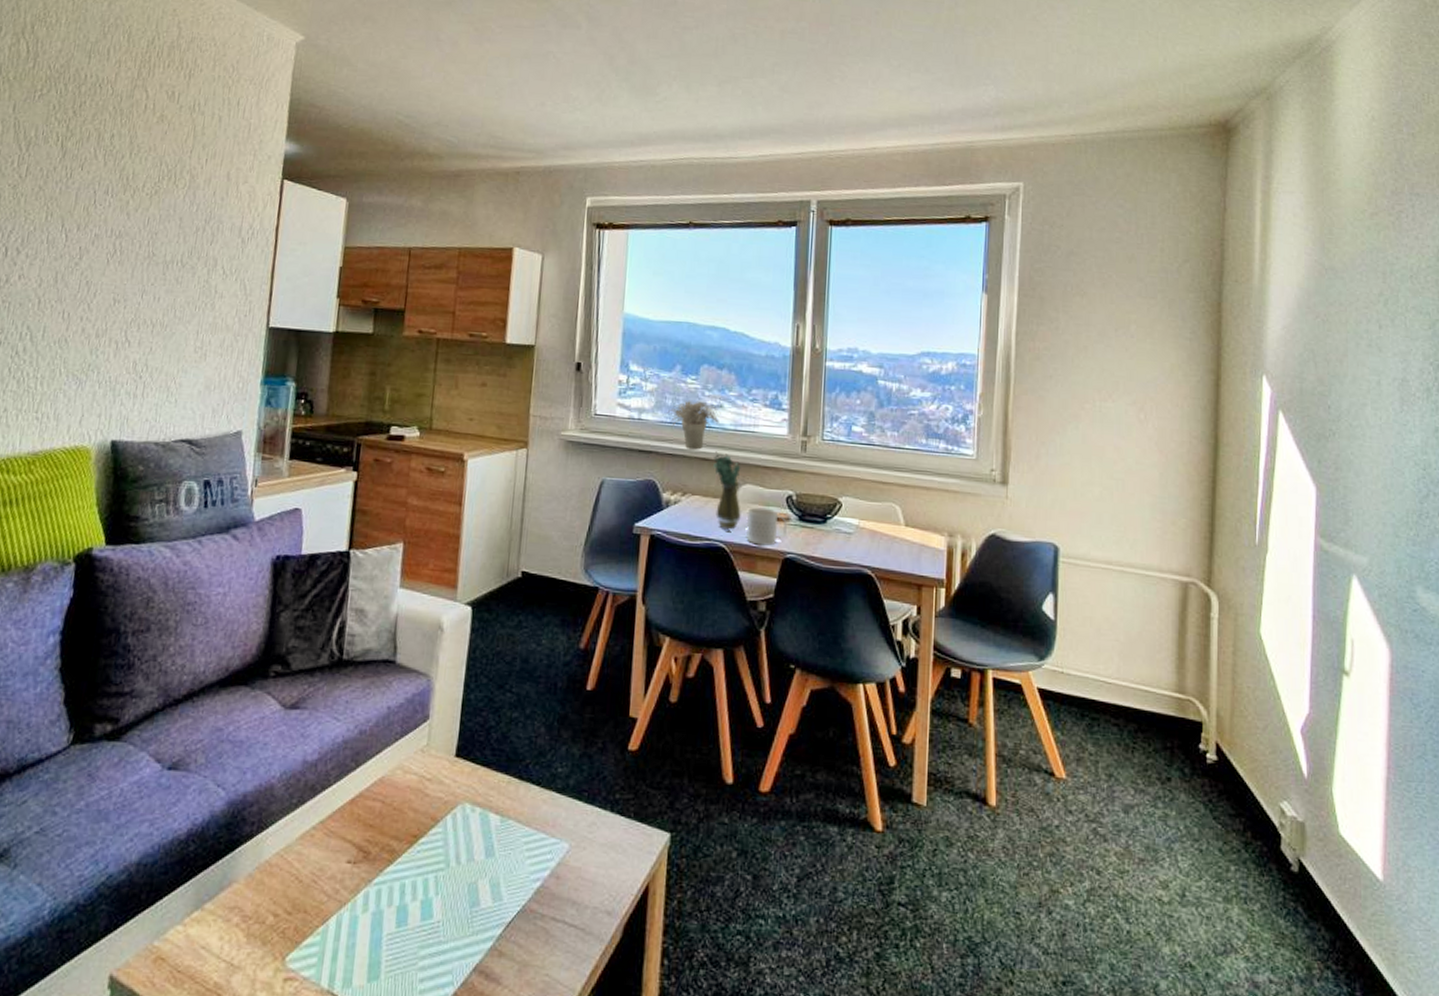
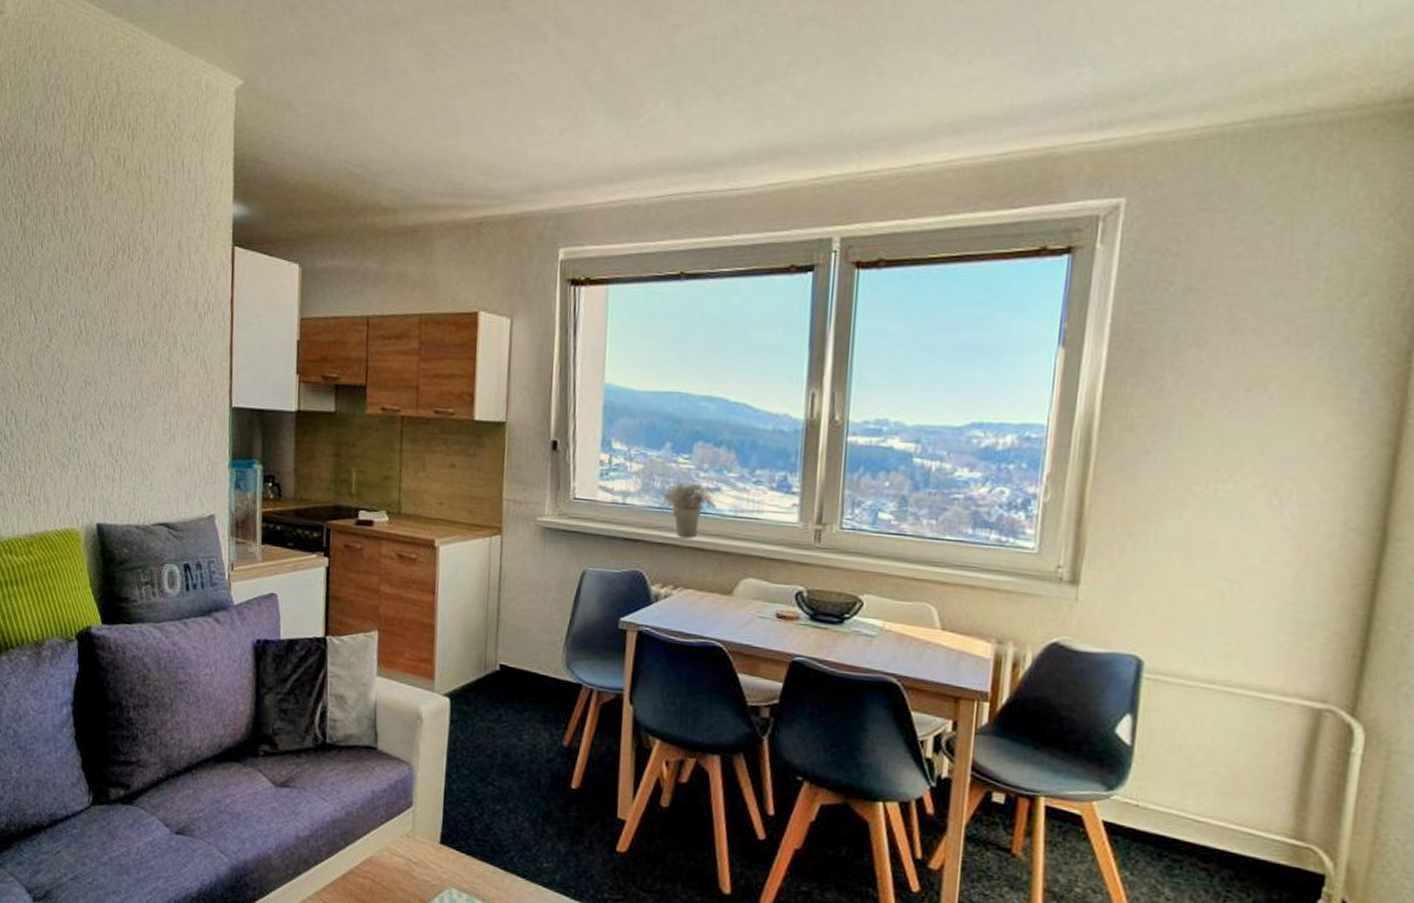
vase: present [713,451,741,531] -> none [709,540,742,630]
mug: present [746,507,787,546] -> none [747,604,796,647]

